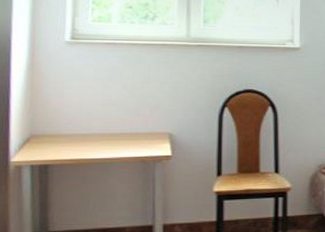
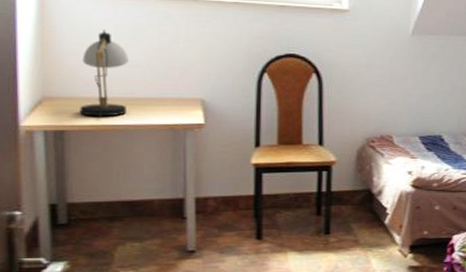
desk lamp: none [62,73,106,153] -> present [80,29,129,118]

